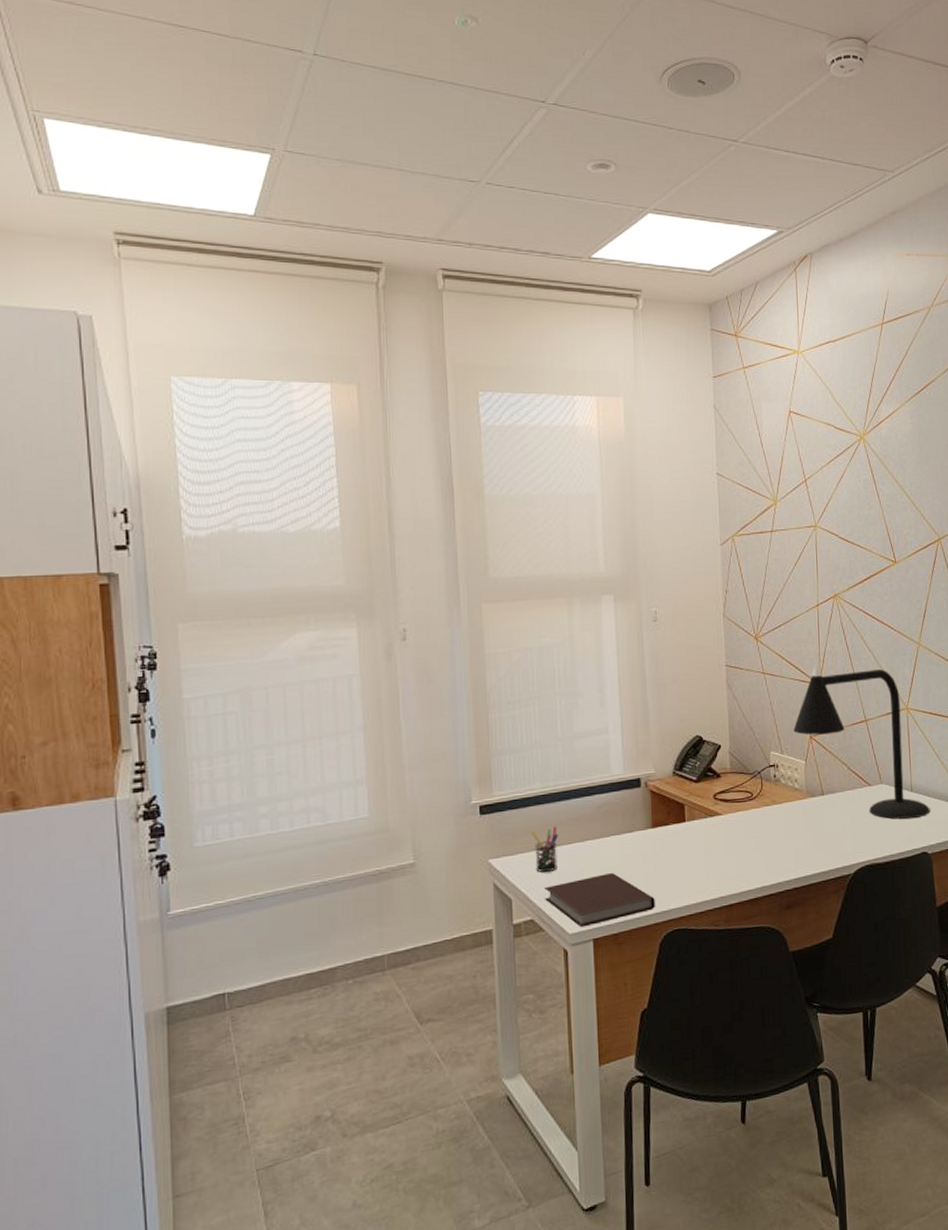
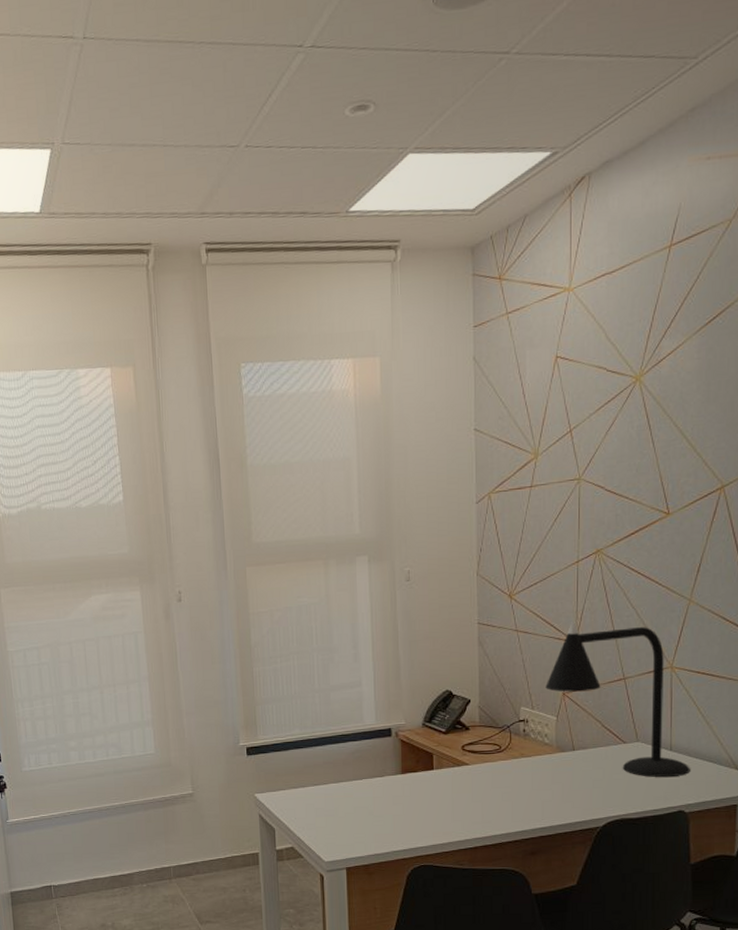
pen holder: present [530,826,559,872] -> none [291,768,316,807]
notebook: present [545,872,655,928] -> none [303,811,403,857]

